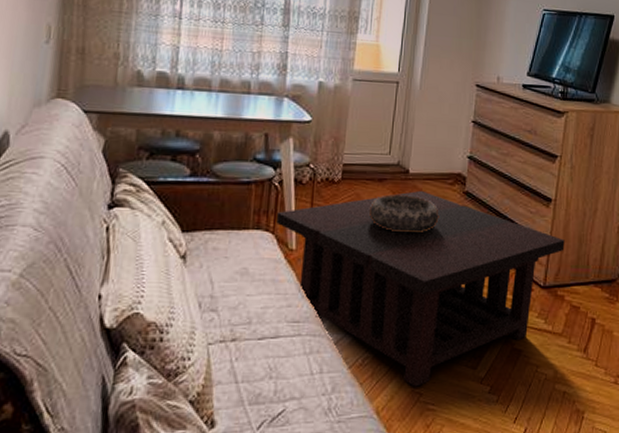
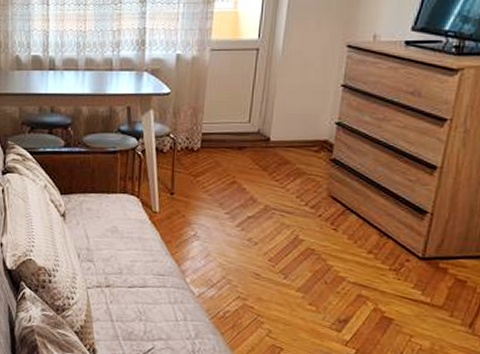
coffee table: present [275,190,565,387] -> none [140,158,451,342]
decorative bowl: present [368,194,439,234] -> none [228,162,303,200]

